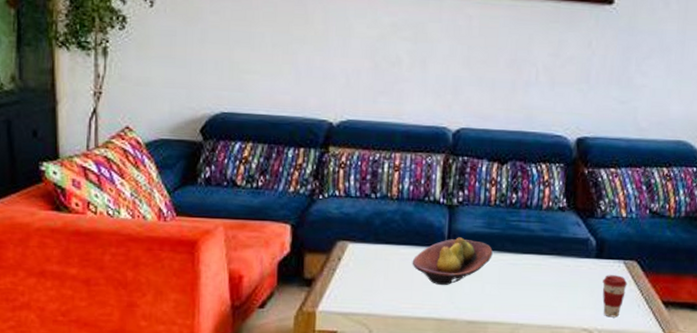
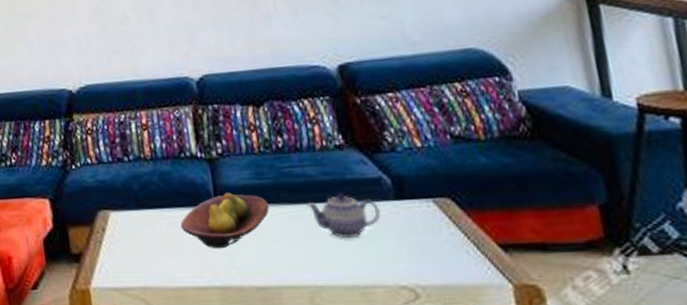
teapot: none [524,247,581,287] -> present [306,192,381,239]
coffee cup: present [602,275,628,318] -> none [411,217,446,270]

